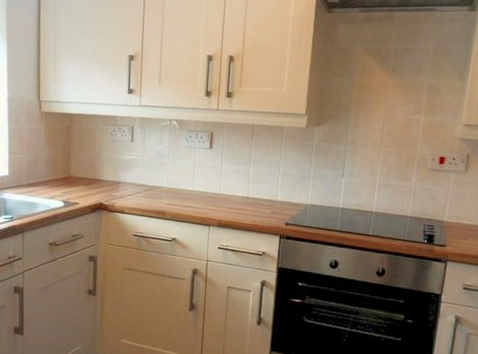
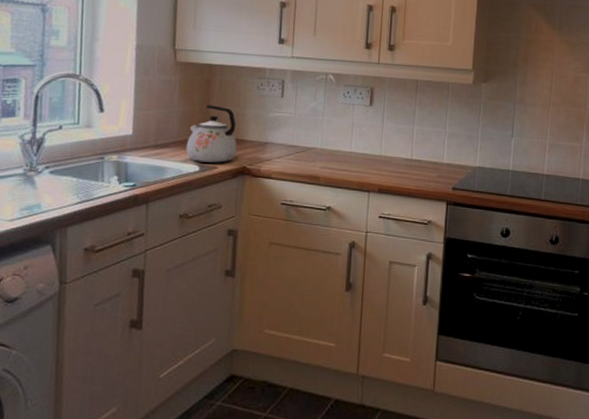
kettle: none [52,149,95,200] -> present [186,105,238,163]

